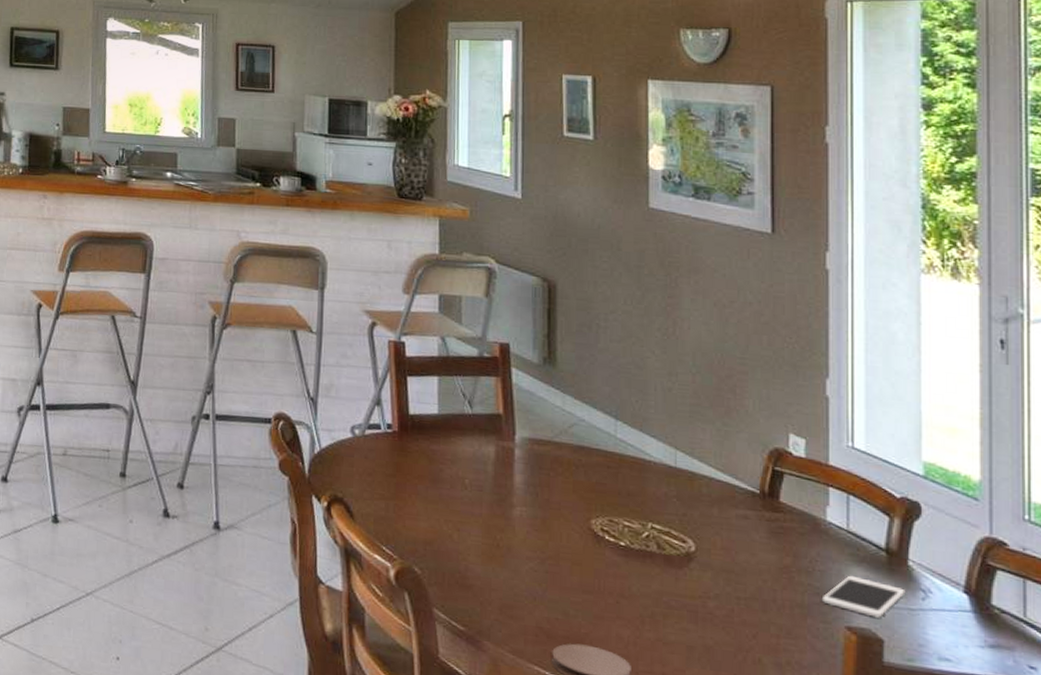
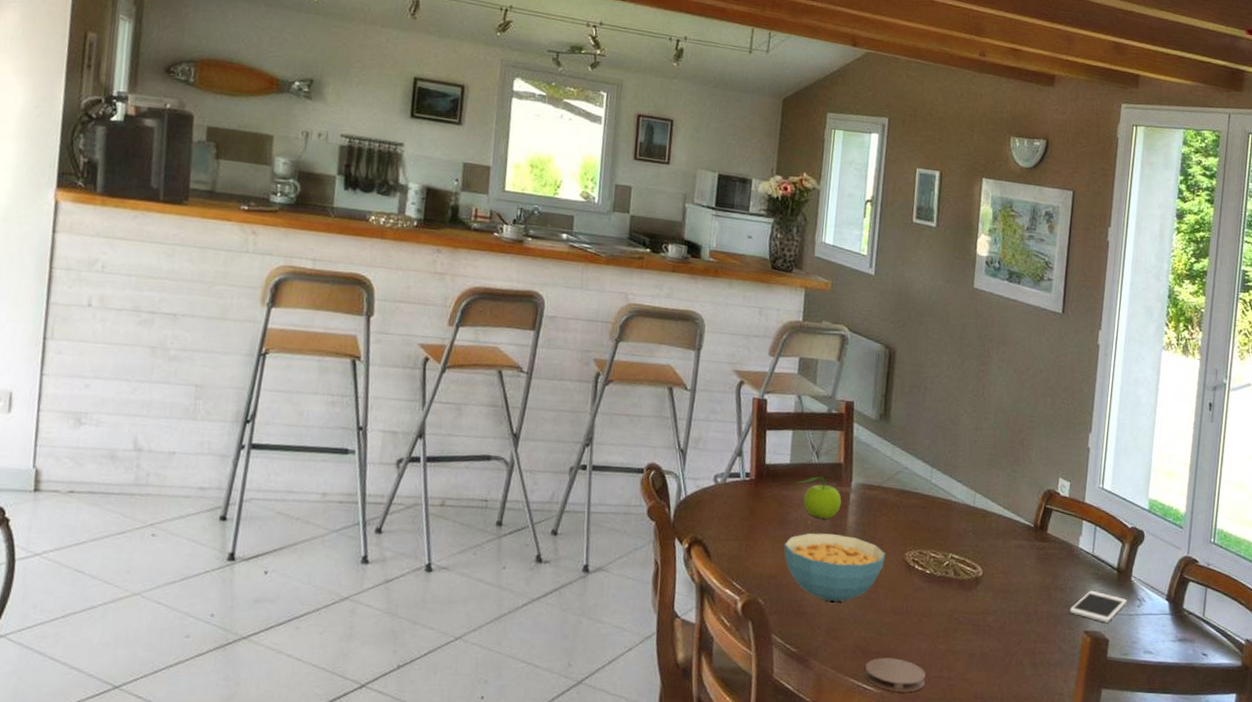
cereal bowl: none [438,493,566,575] -> present [783,533,886,602]
fruit: none [445,428,504,479] -> present [794,476,842,520]

